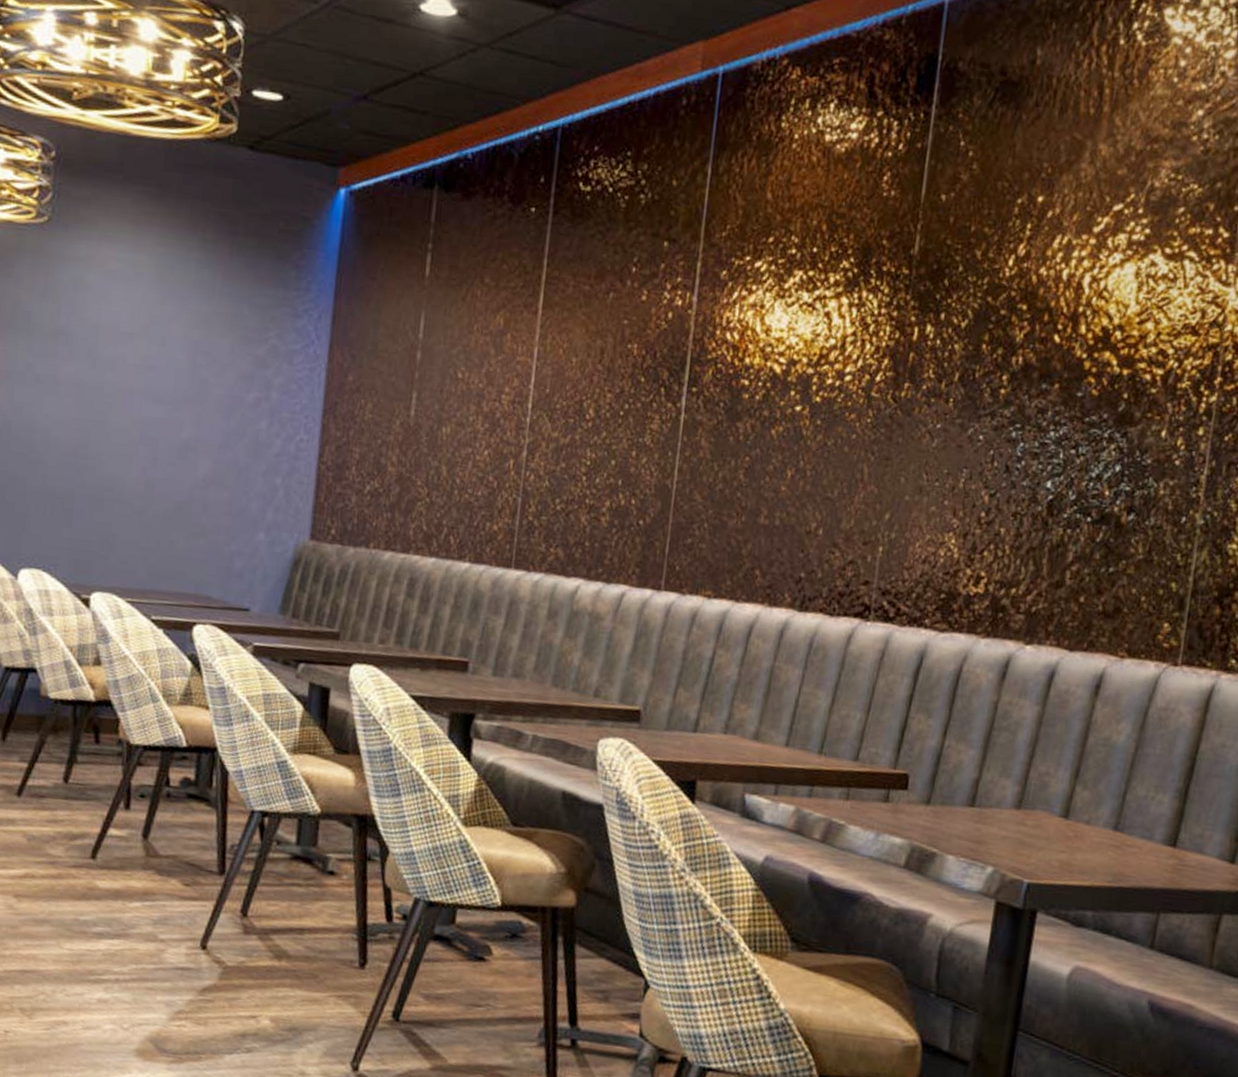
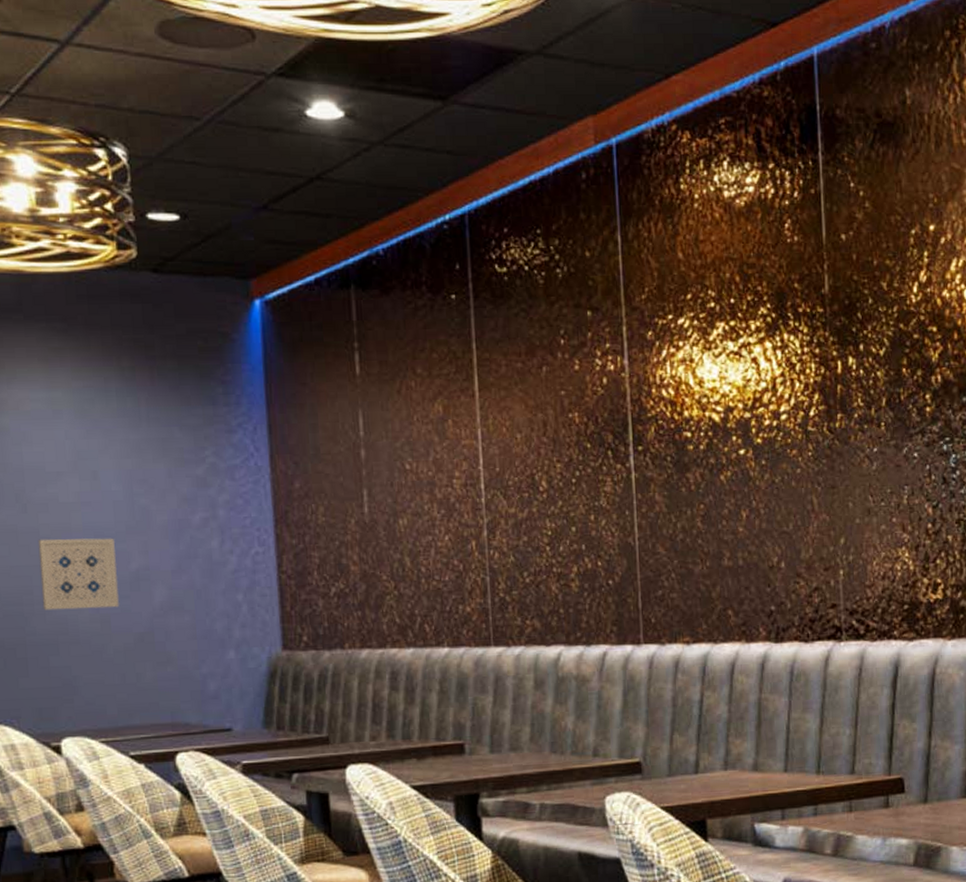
wall art: none [95,396,171,474] -> present [38,538,119,611]

